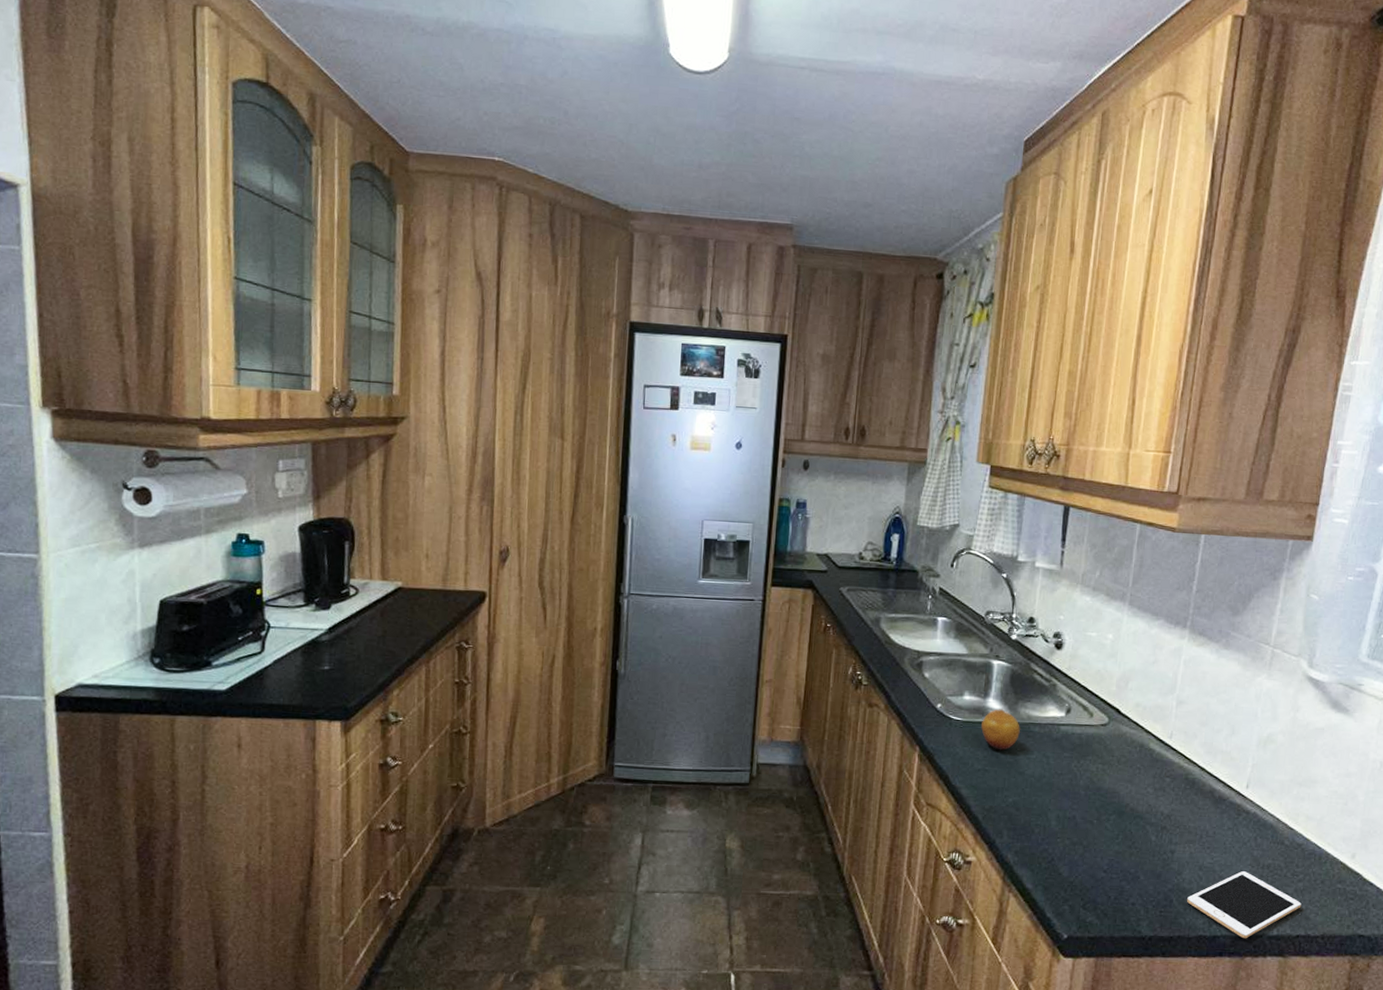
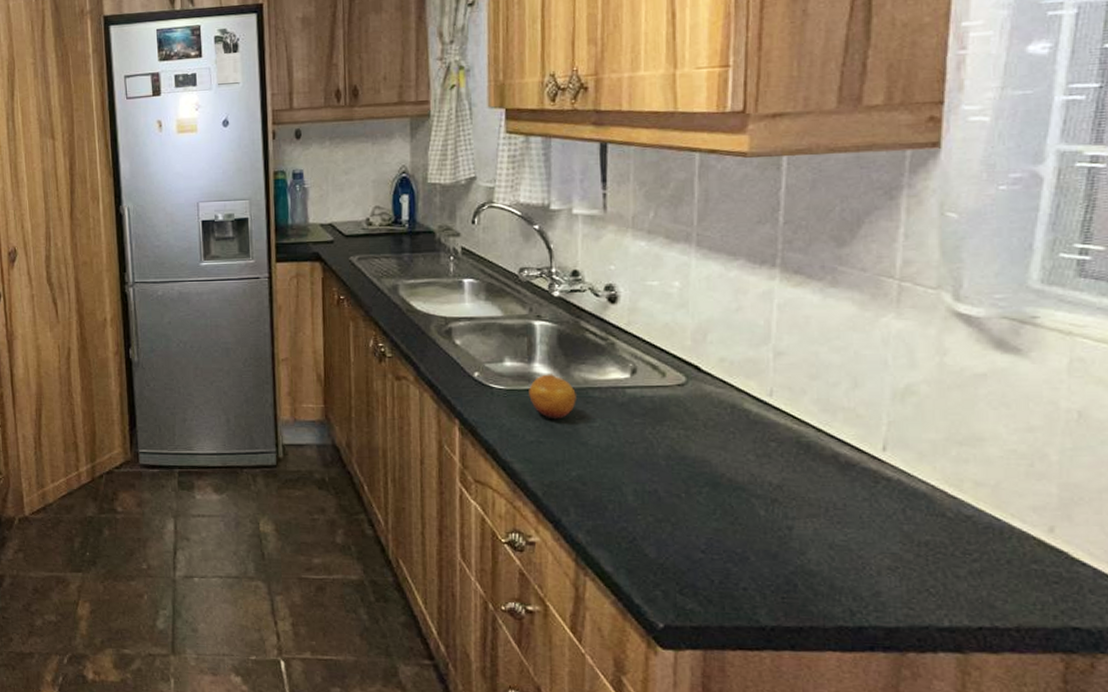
cell phone: present [1187,871,1301,939] -> none [817,550,981,631]

